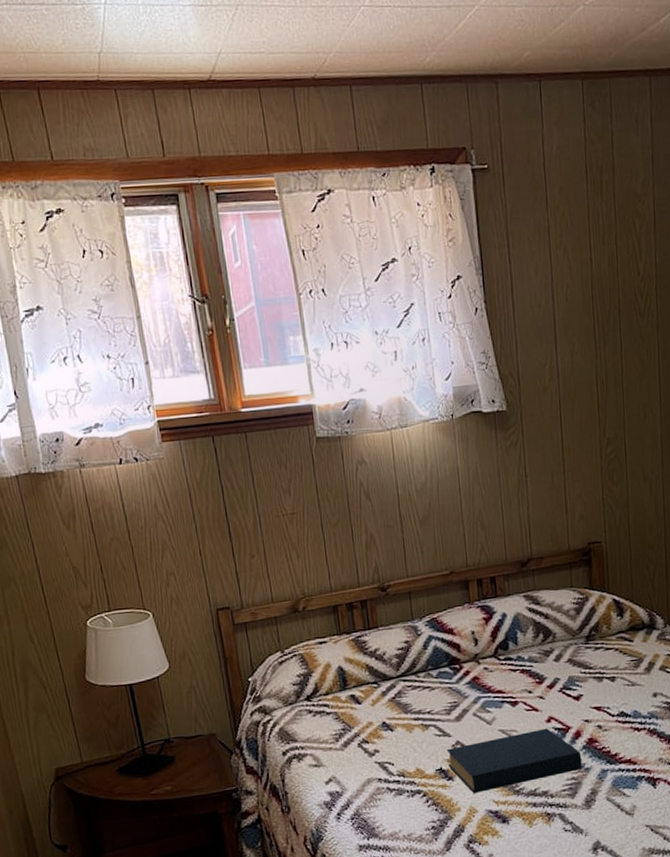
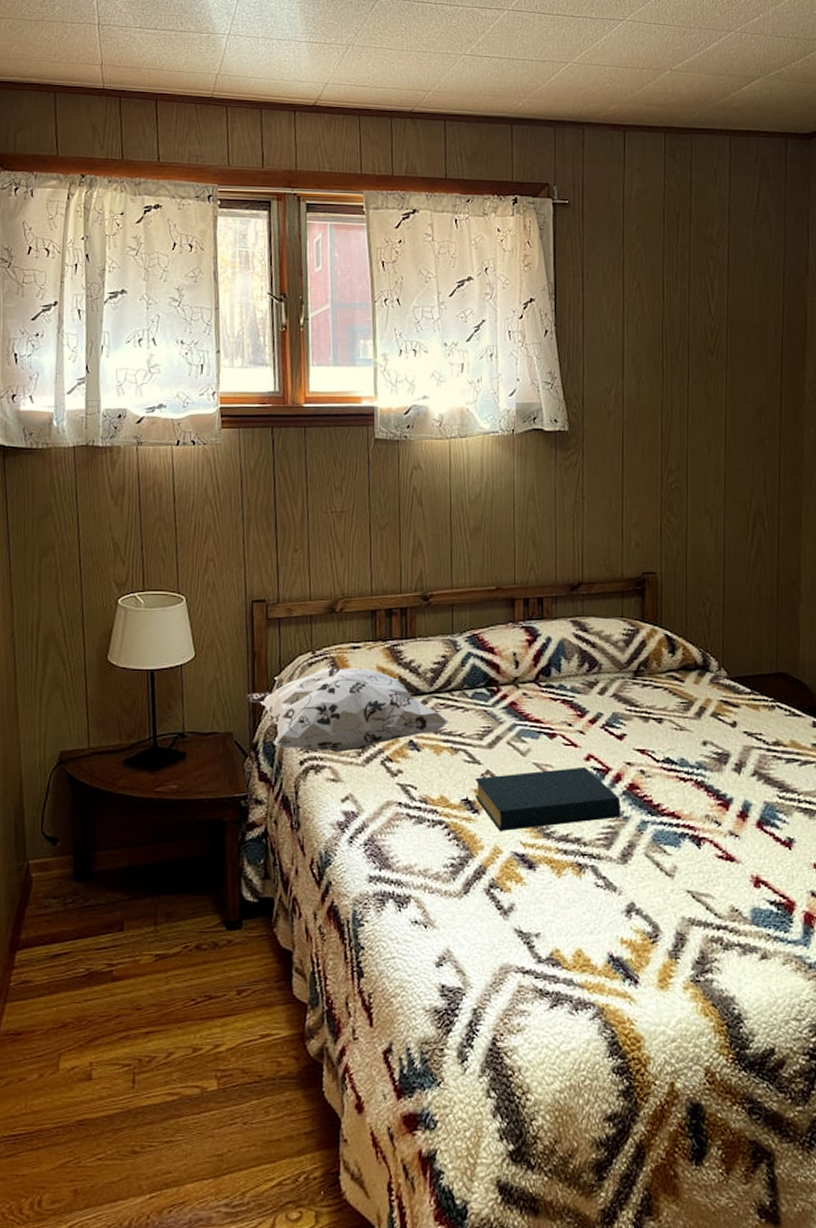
decorative pillow: none [225,661,418,743] -> present [247,667,450,752]

